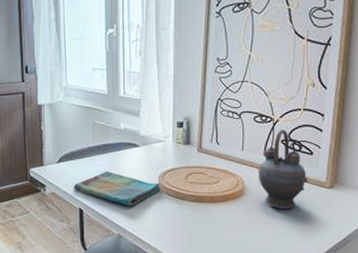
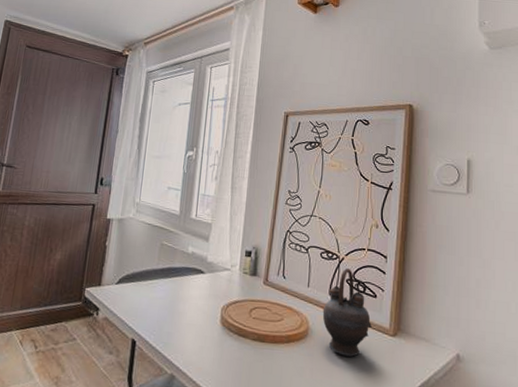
dish towel: present [73,171,162,206] -> none [129,297,224,341]

